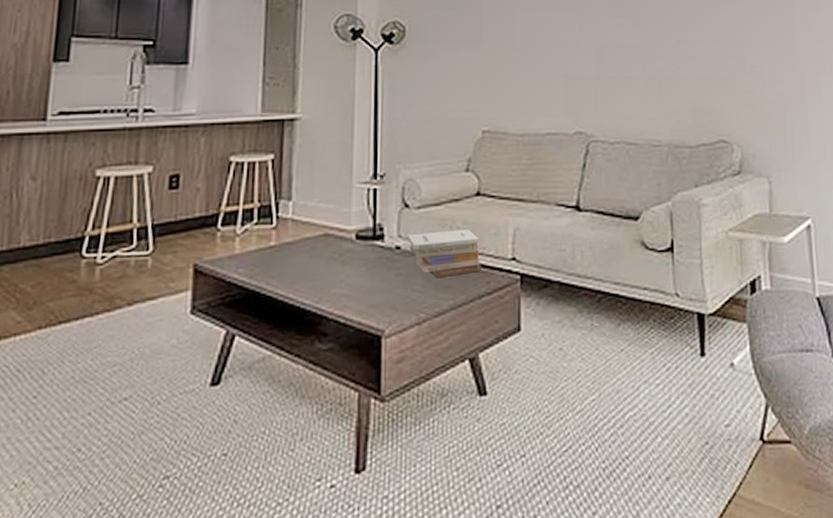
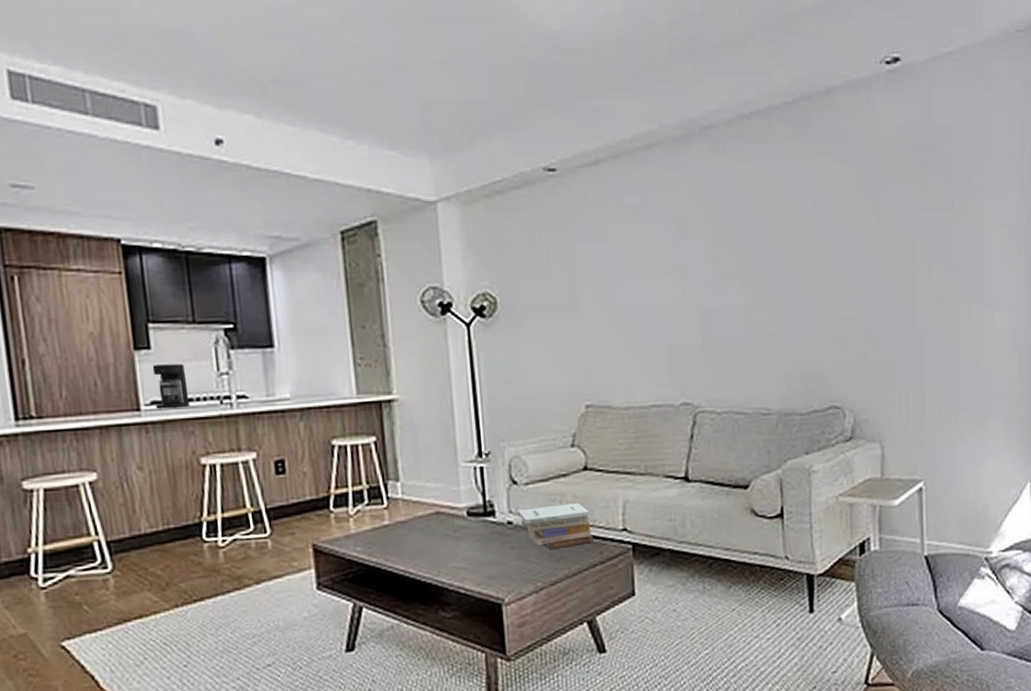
coffee maker: none [62,76,99,120] -> present [152,364,190,409]

